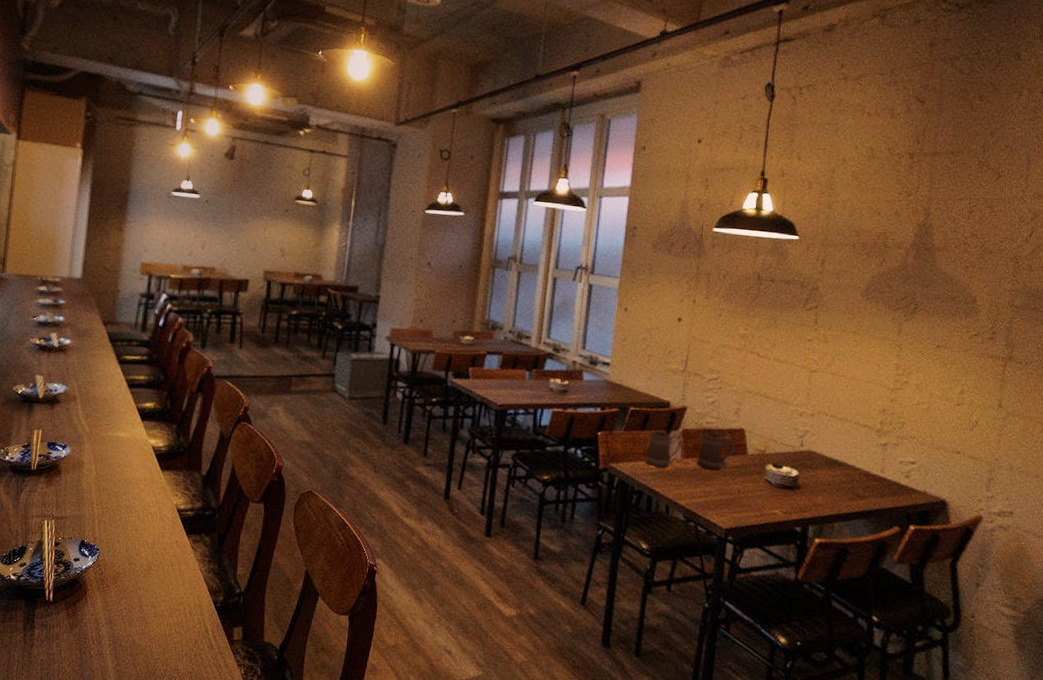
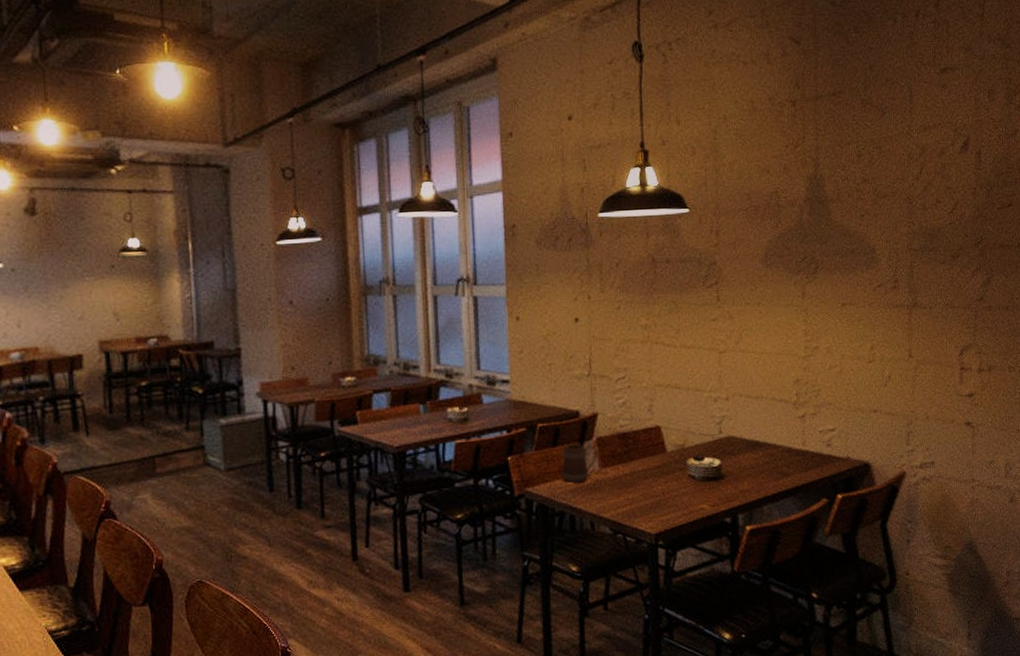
beer mug: present [696,432,735,471] -> none [615,436,653,476]

